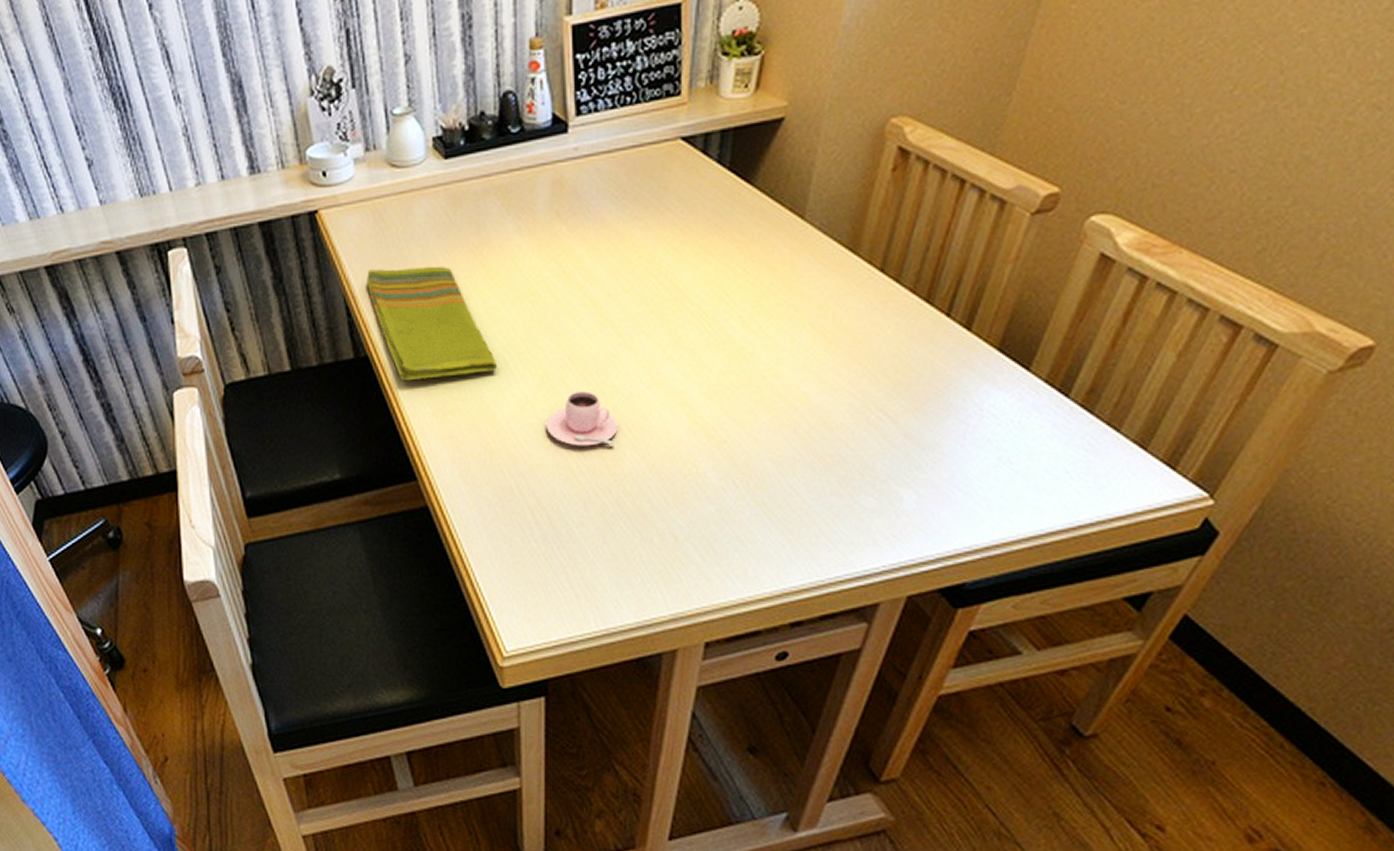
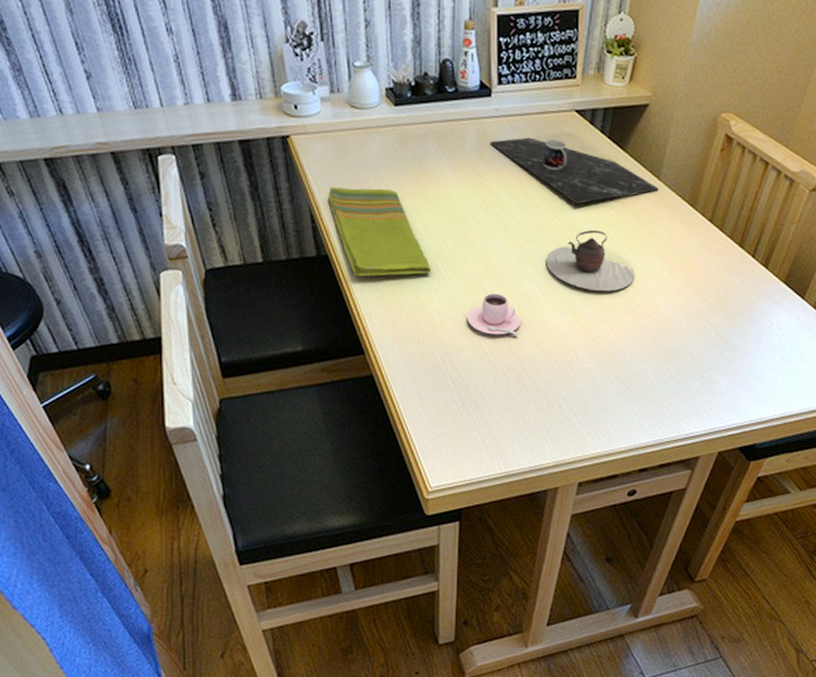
place setting: none [568,180,803,263] -> present [490,137,659,204]
teapot: none [649,296,774,379] -> present [546,230,635,291]

